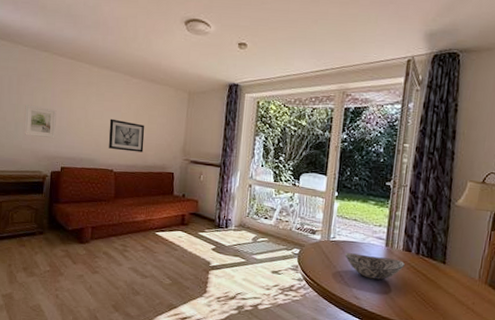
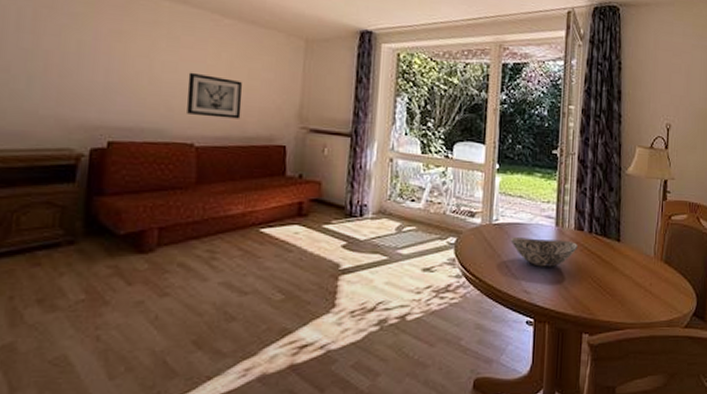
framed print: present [24,104,57,139] -> none [44,50,102,101]

